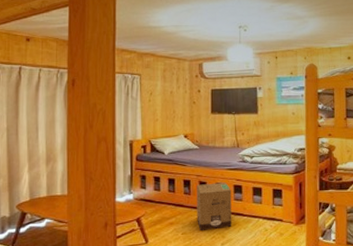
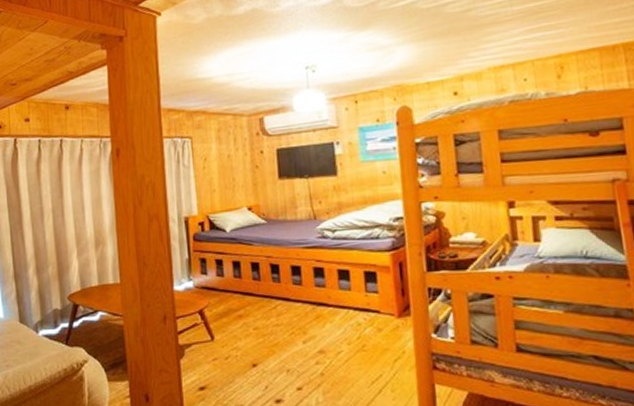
cardboard box: present [197,182,232,232] -> none [267,264,315,326]

